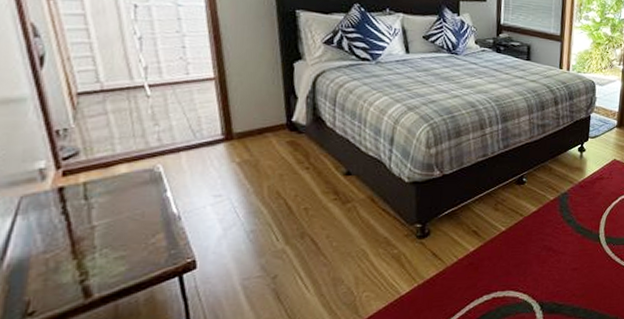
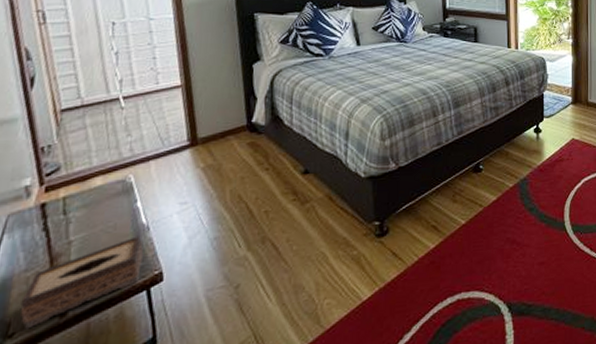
tissue box: none [39,225,174,308] -> present [20,236,143,330]

